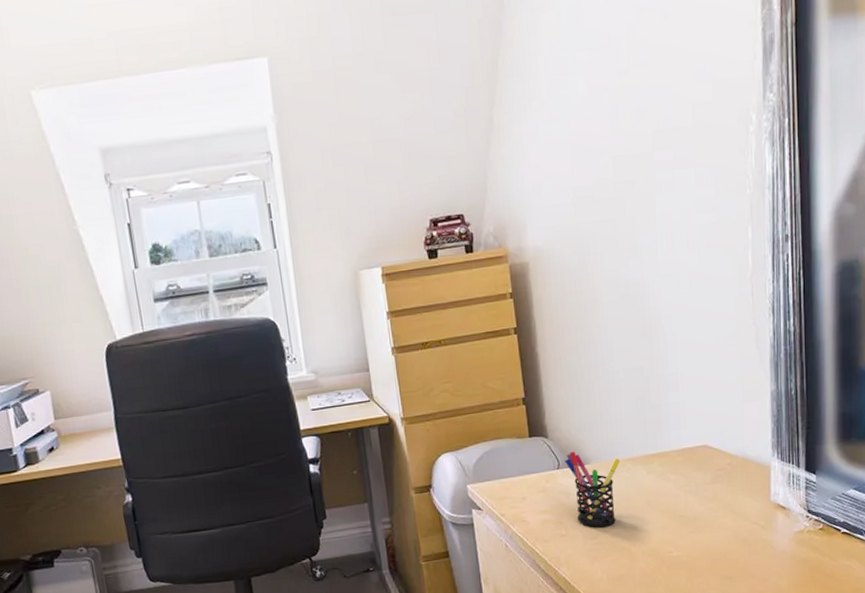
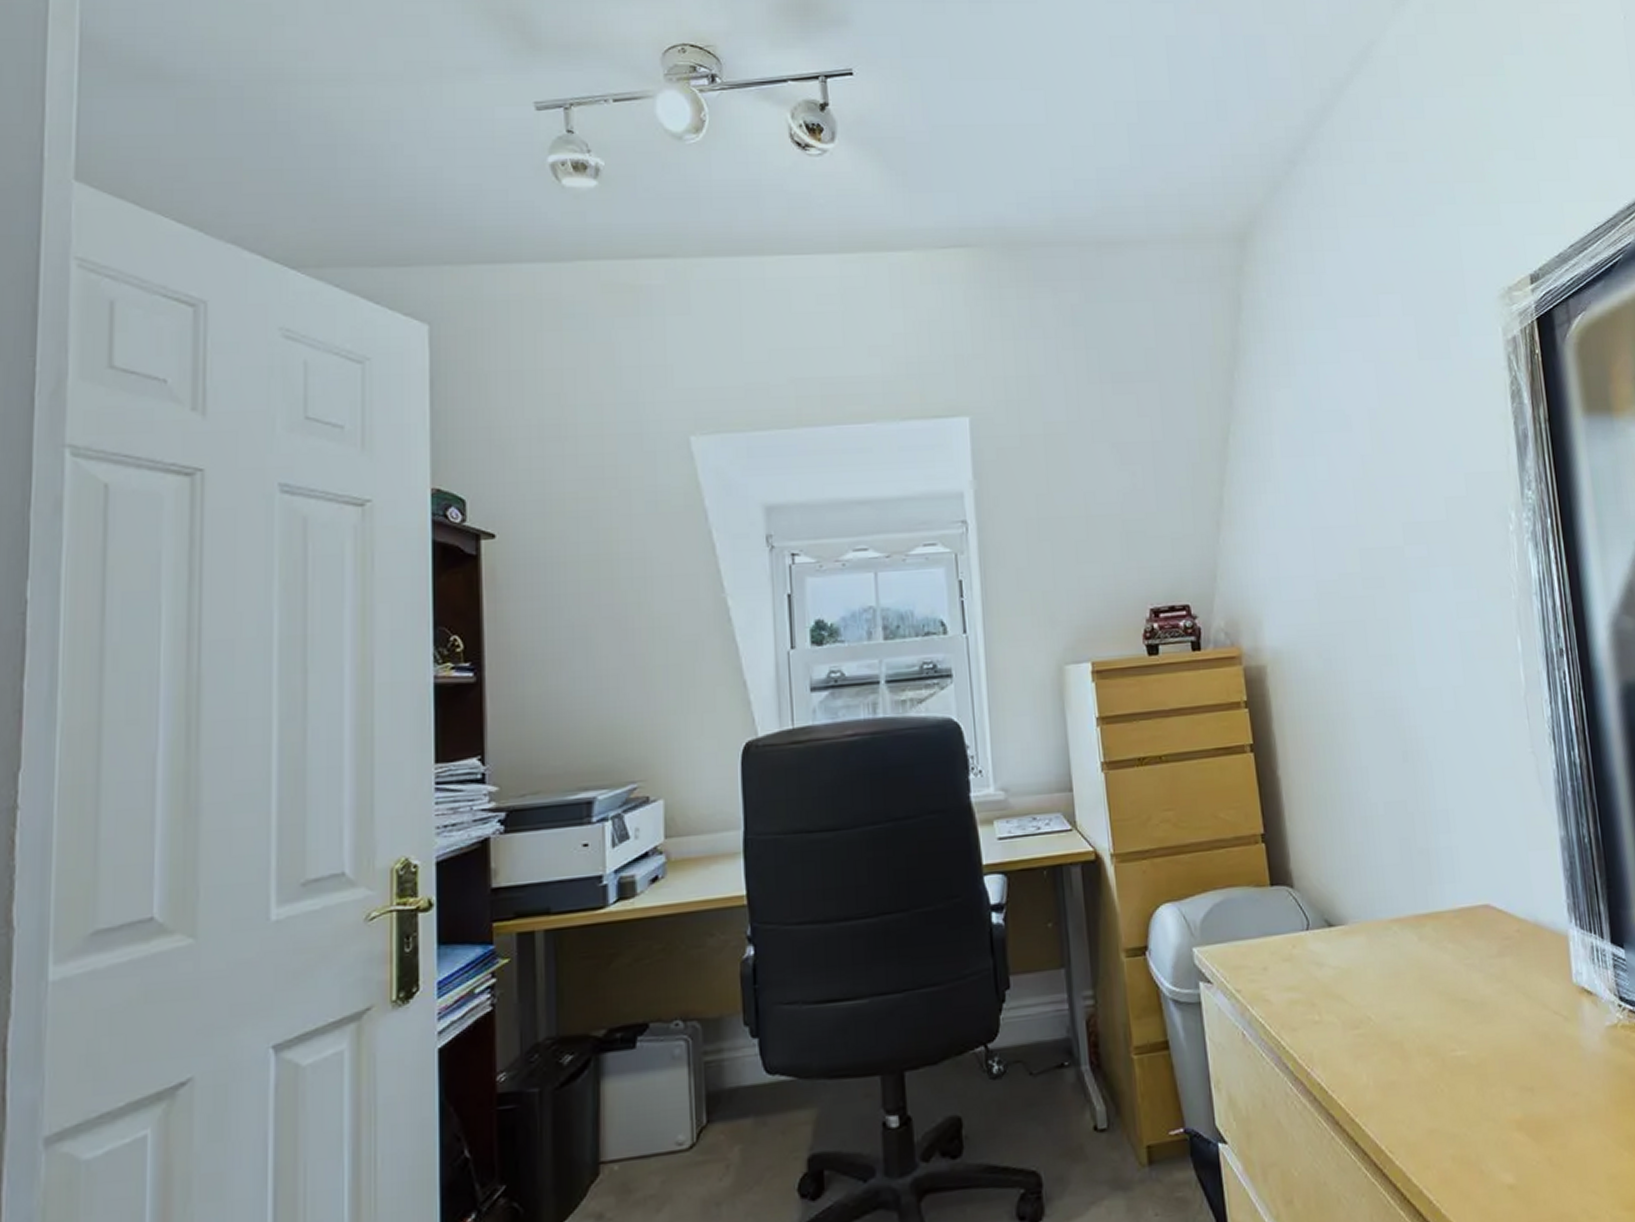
pen holder: present [565,451,621,528] -> none [1315,906,1385,1013]

